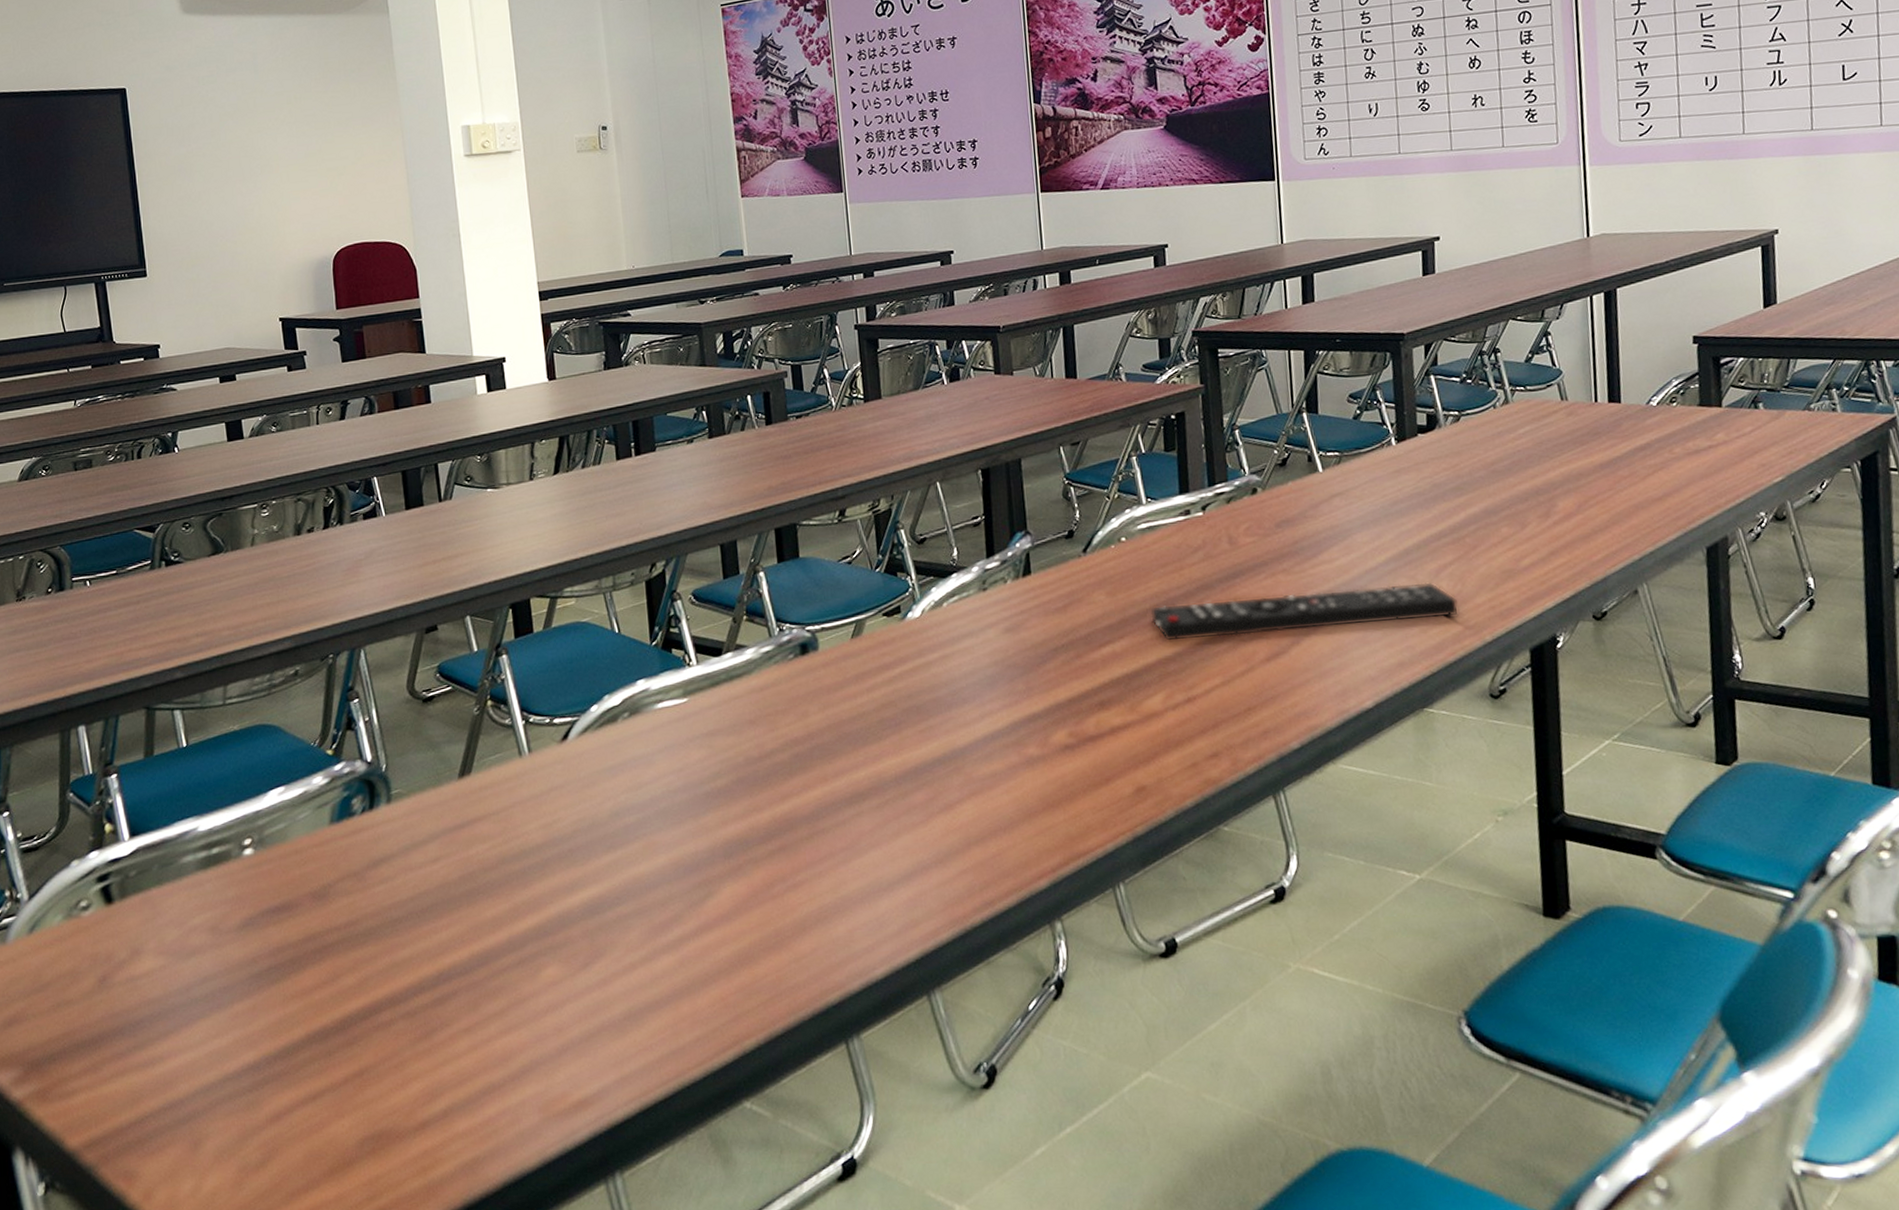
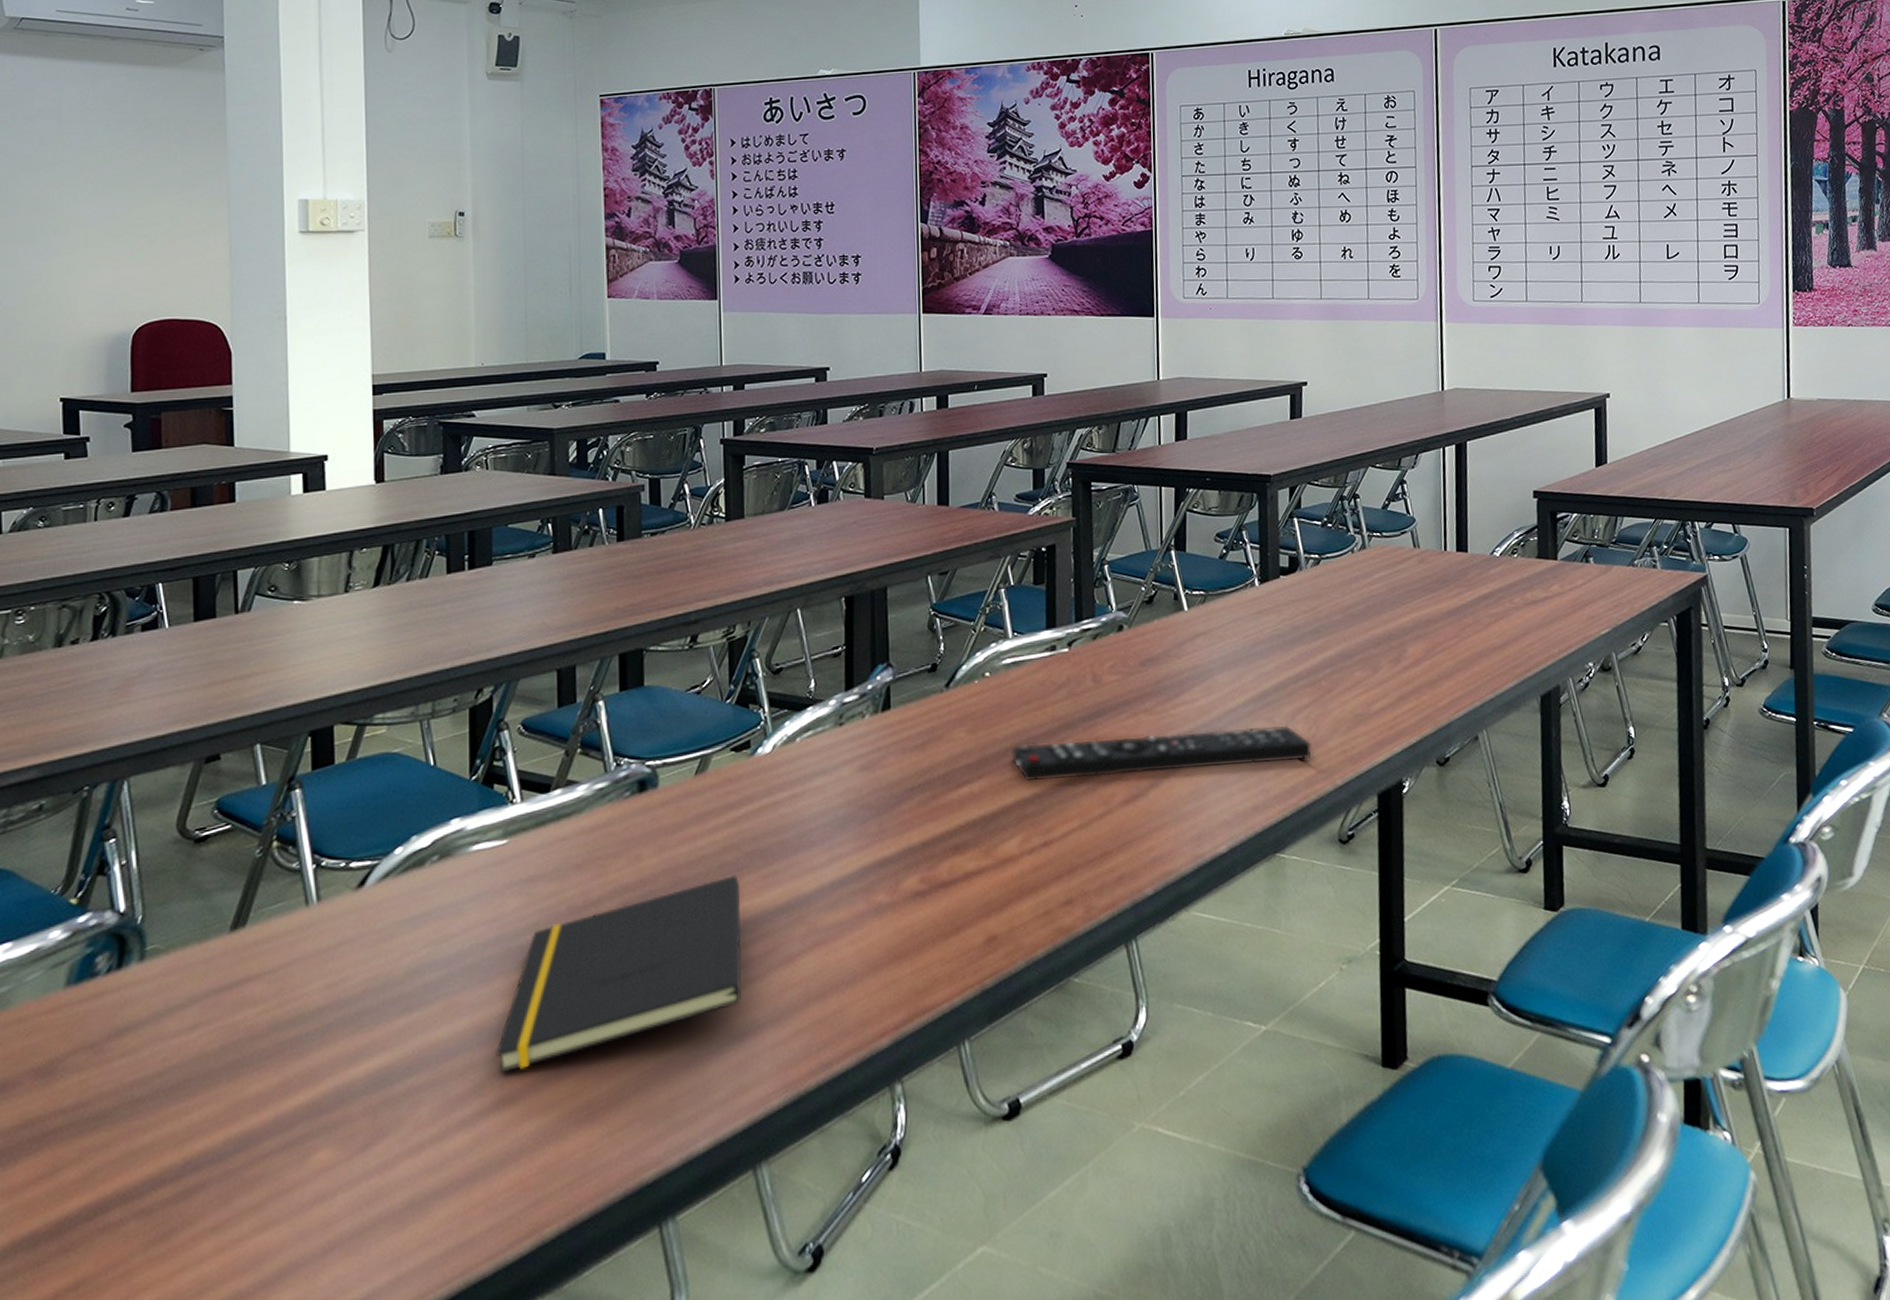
notepad: none [691,729,907,905] -> present [496,874,742,1074]

